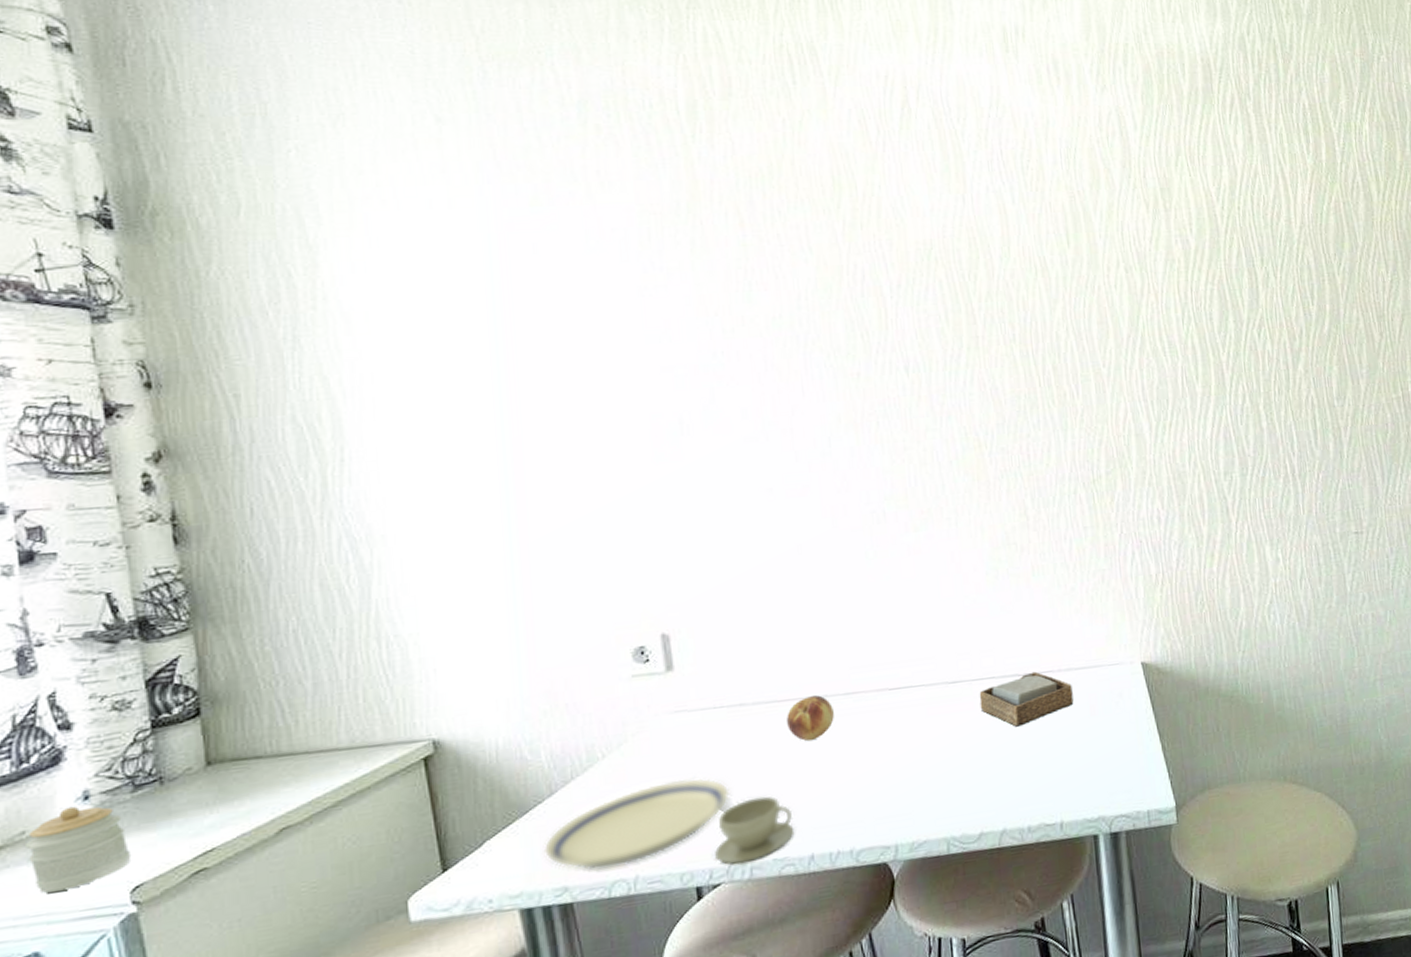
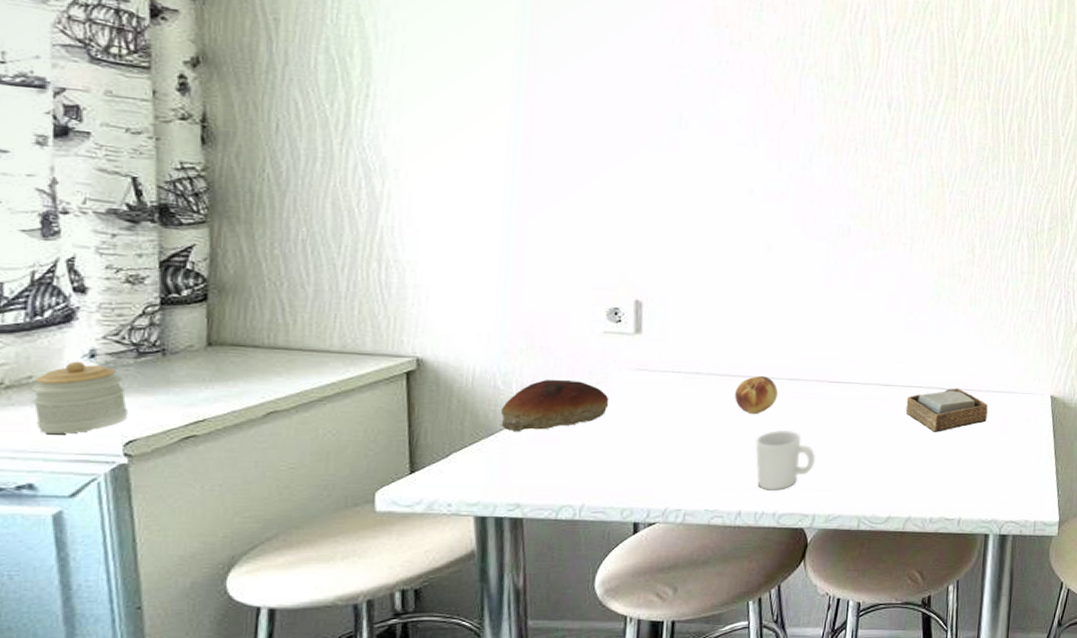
bread roll: none [533,736,650,806] -> present [501,379,609,432]
plate: present [543,778,730,869] -> none [503,428,676,493]
teacup: present [715,796,793,864] -> none [654,455,727,509]
mug: none [818,751,888,826] -> present [755,430,815,491]

